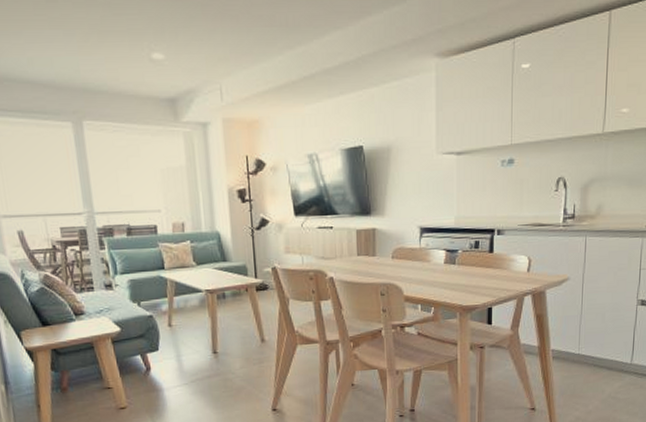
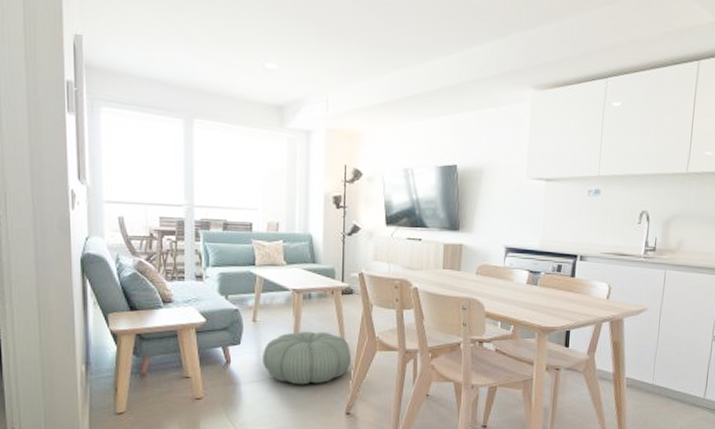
pouf: none [182,330,273,386] -> present [263,331,352,385]

